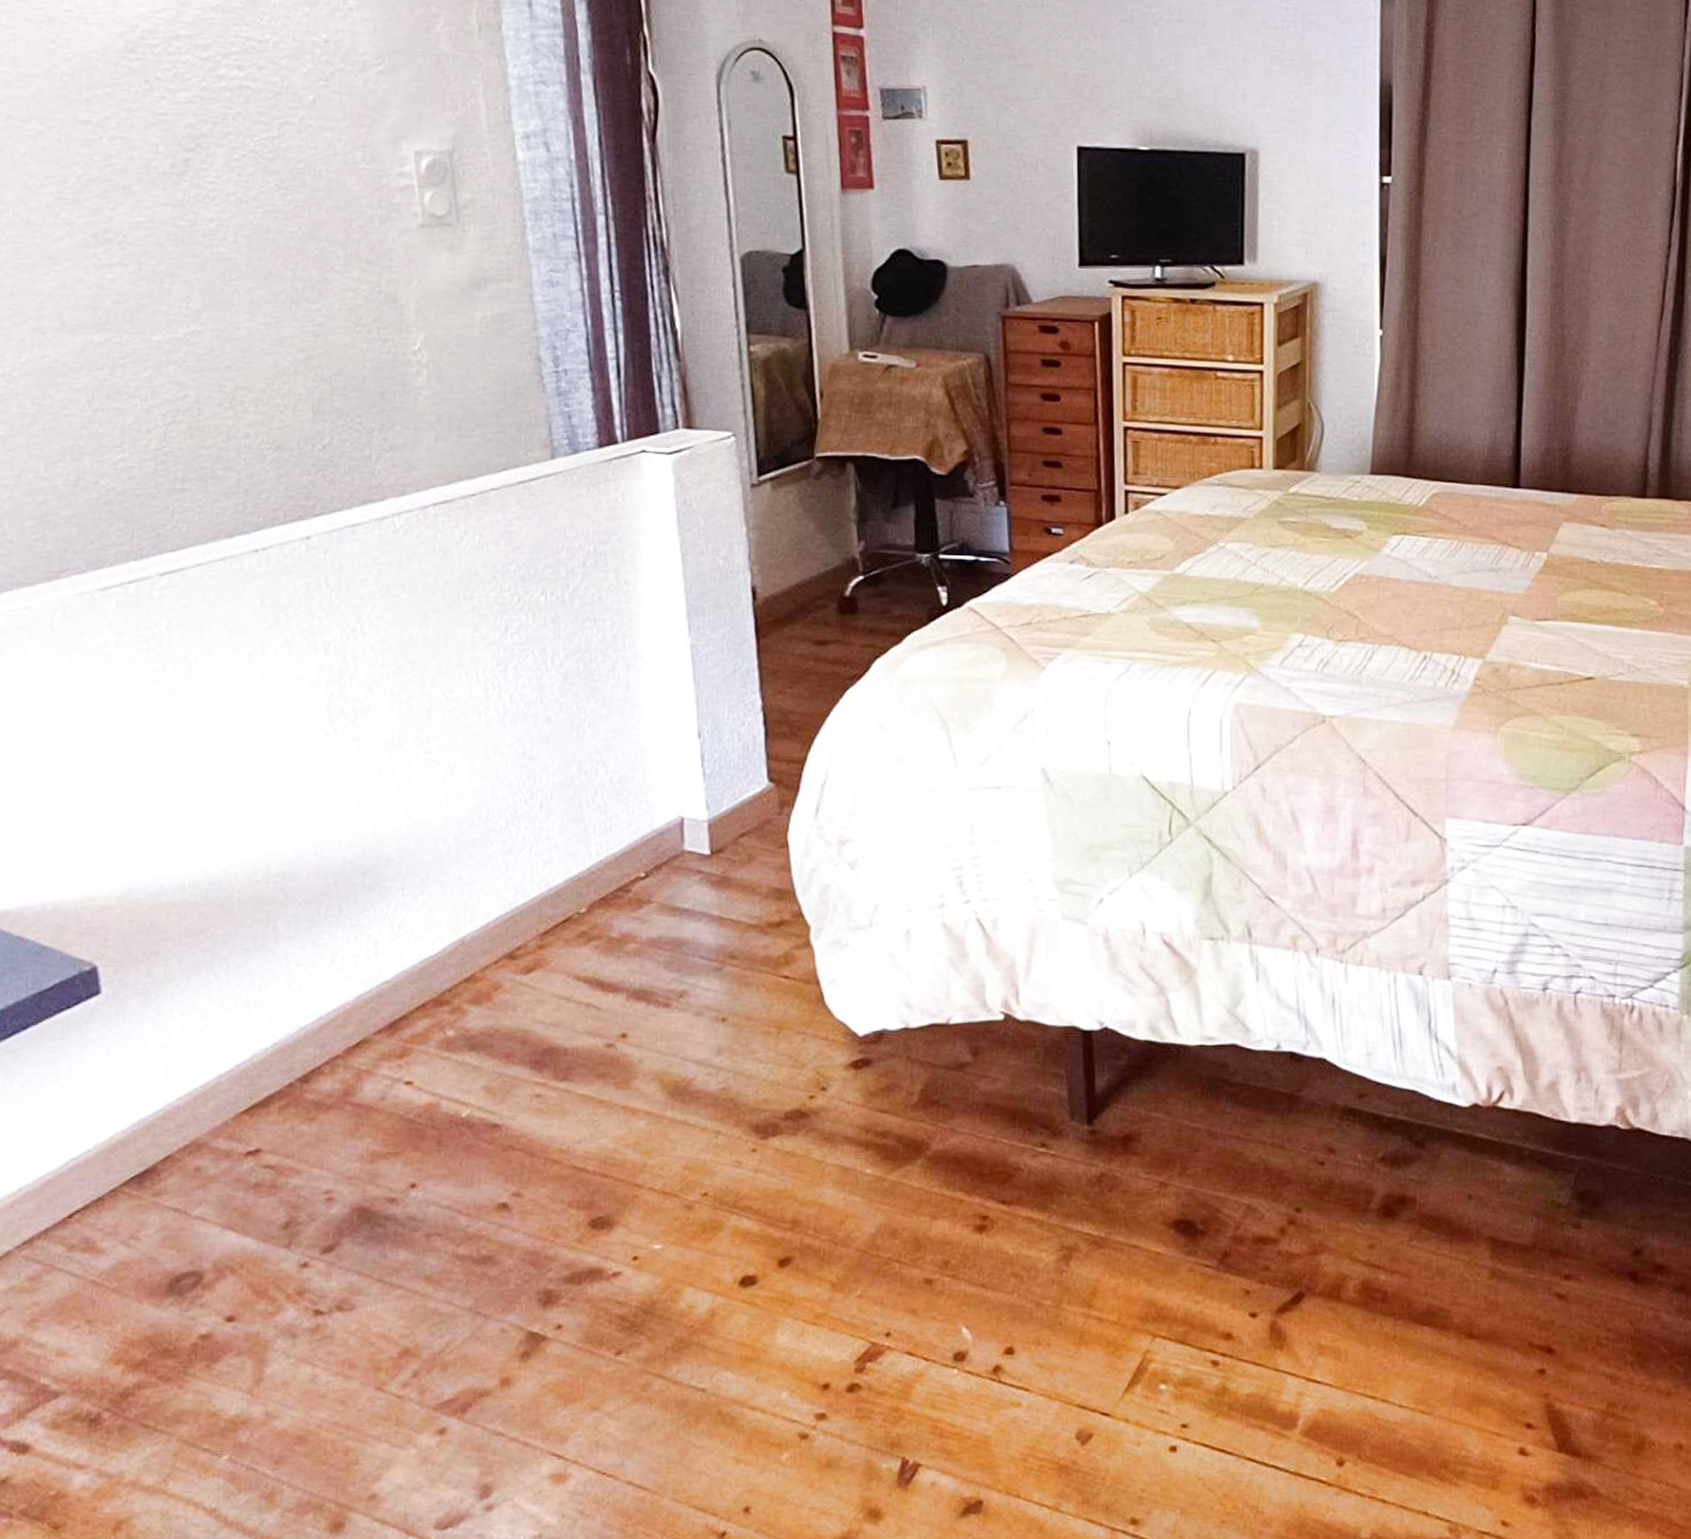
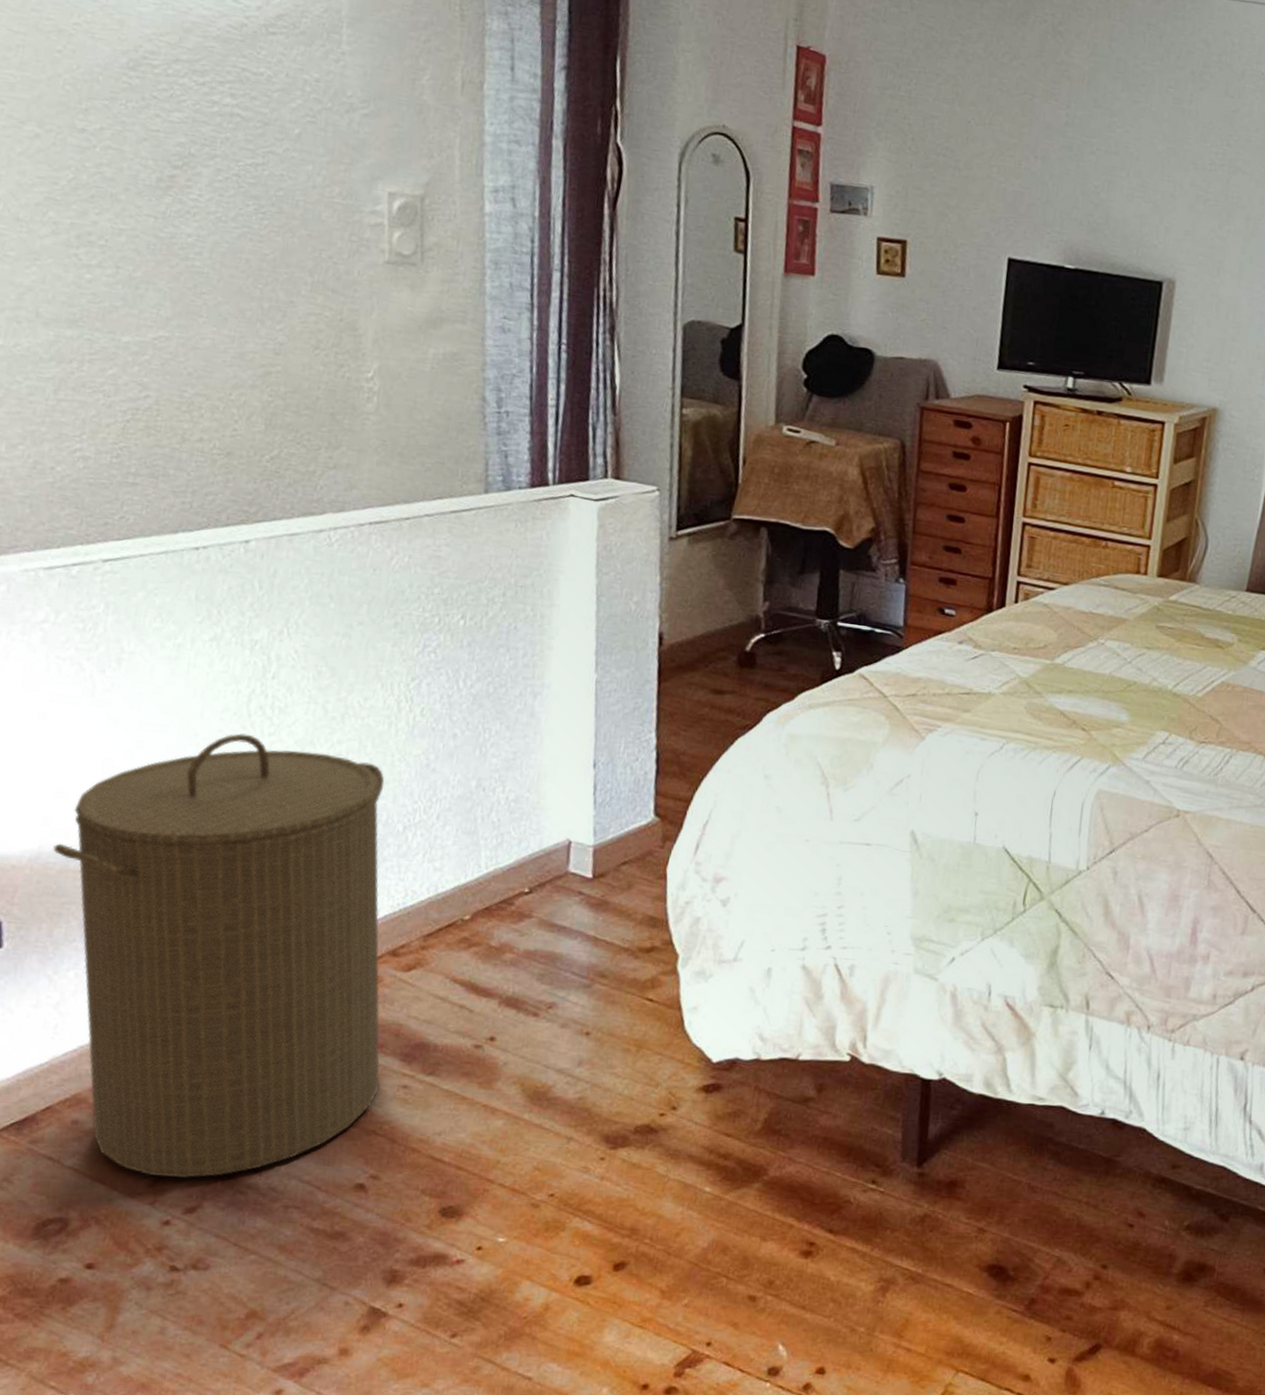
laundry hamper: none [142,741,512,1217] -> present [53,733,385,1179]

